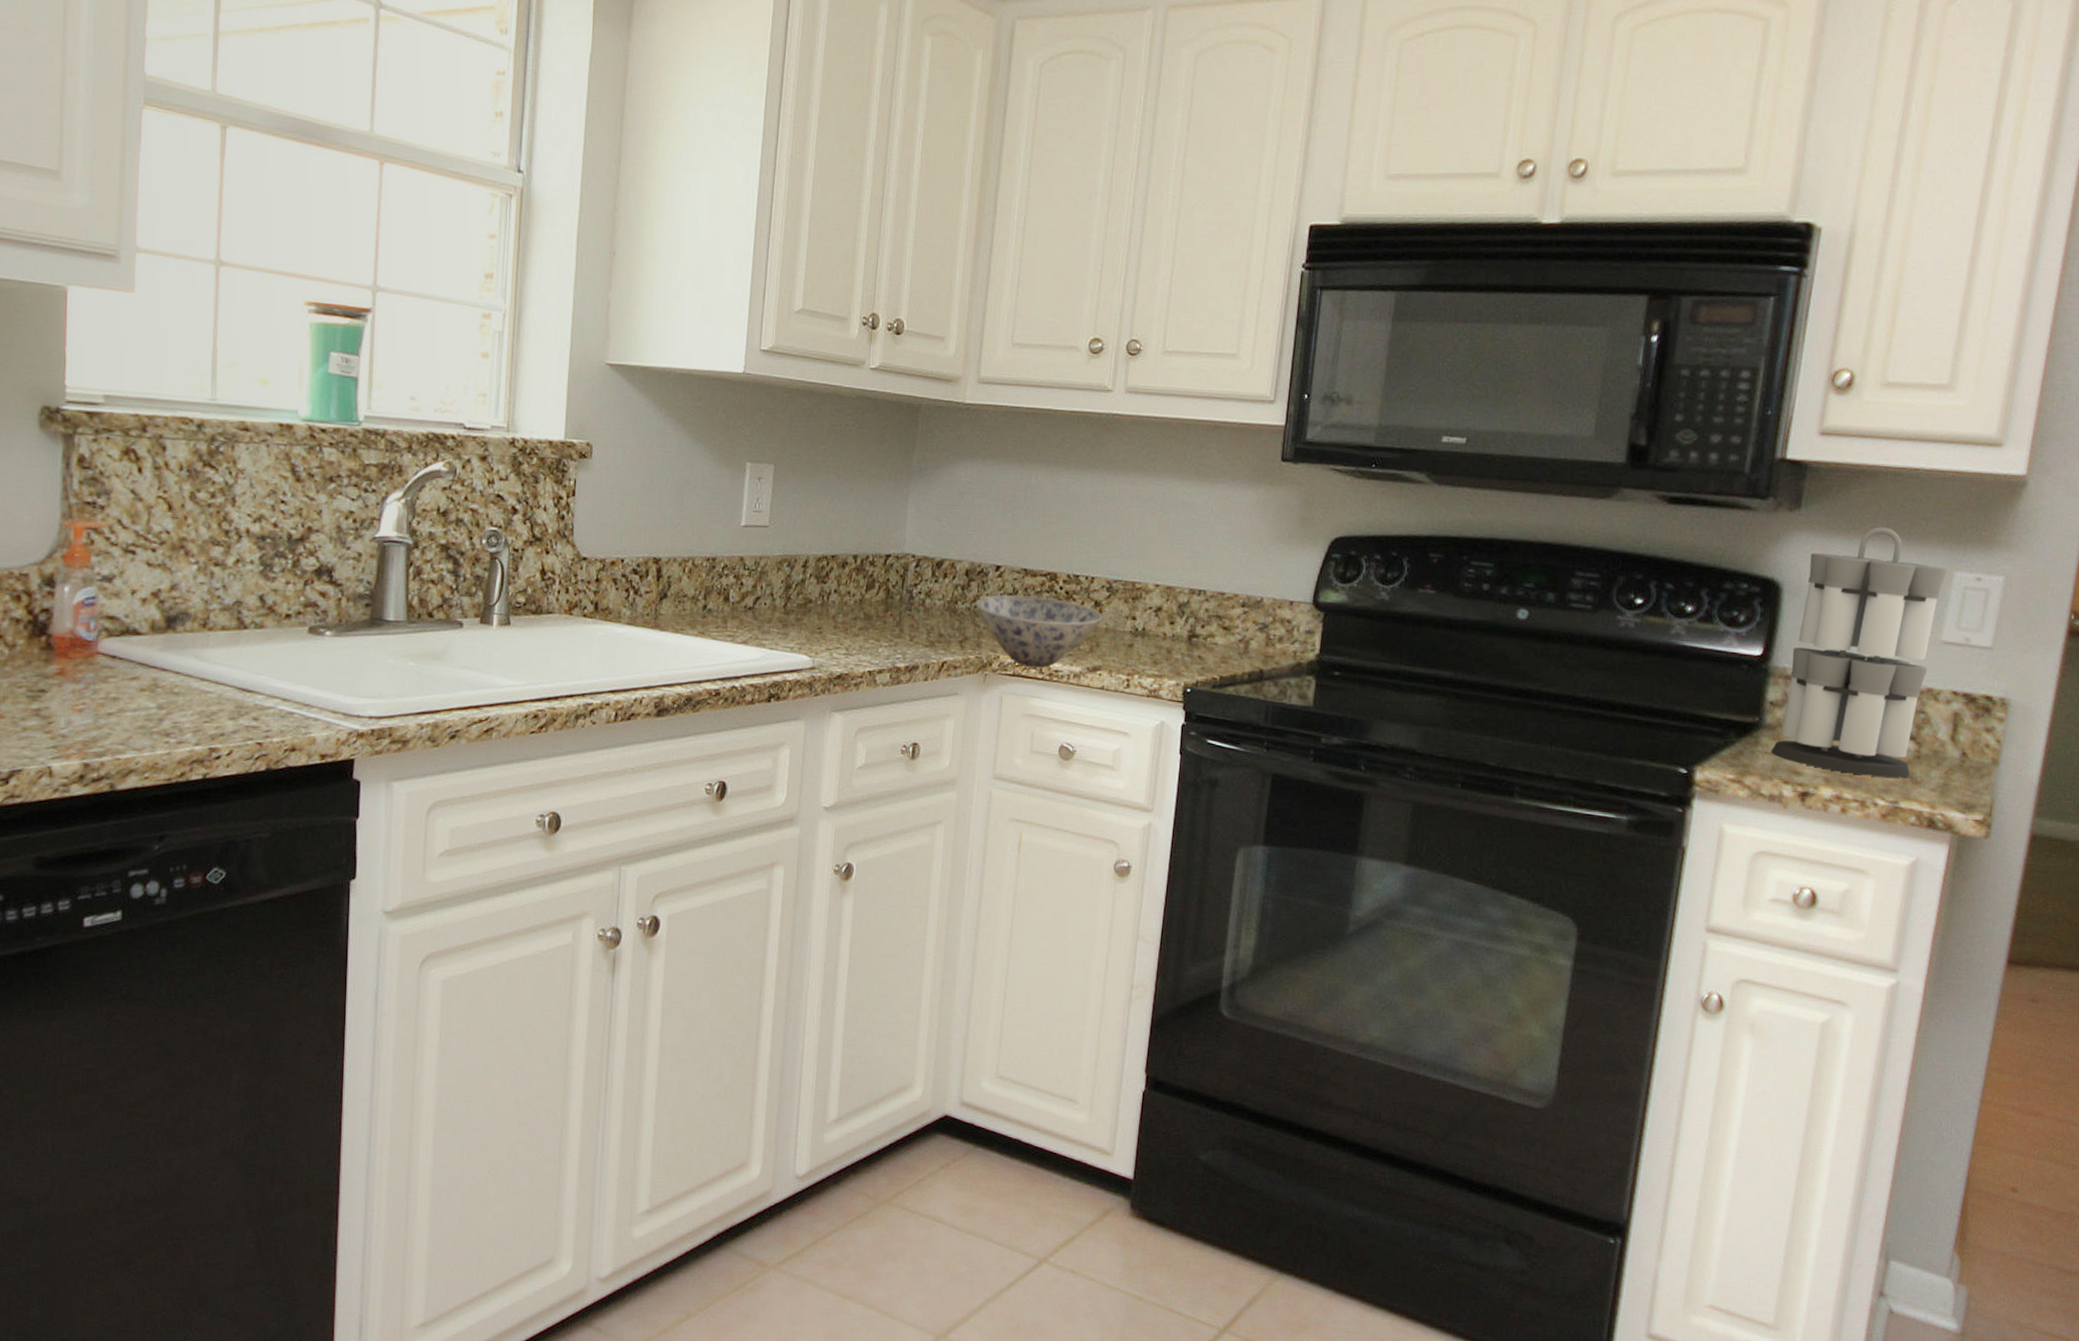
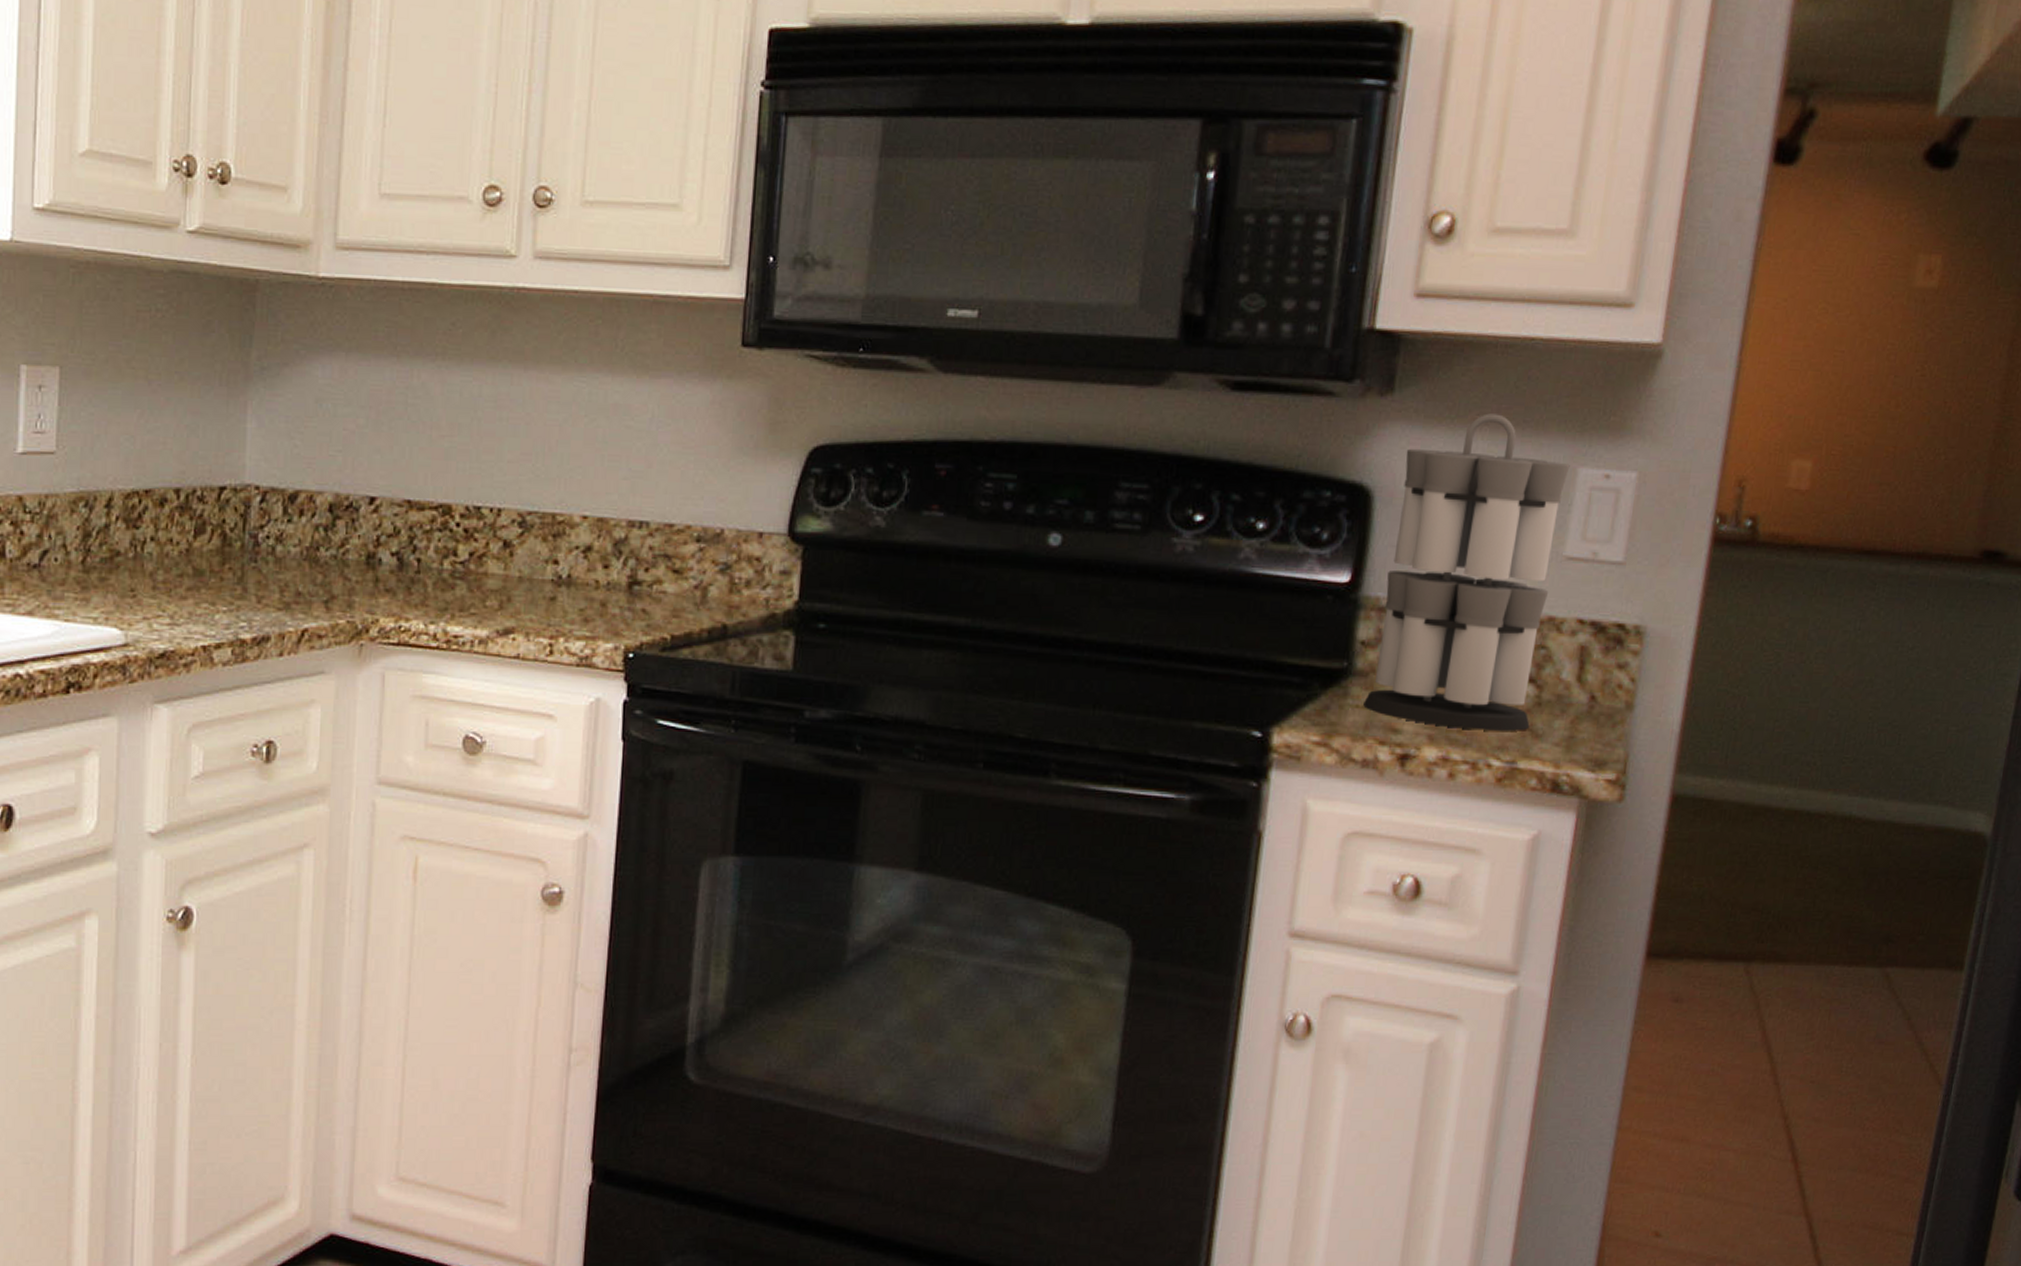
bowl: present [975,595,1103,669] -> none [343,536,515,634]

